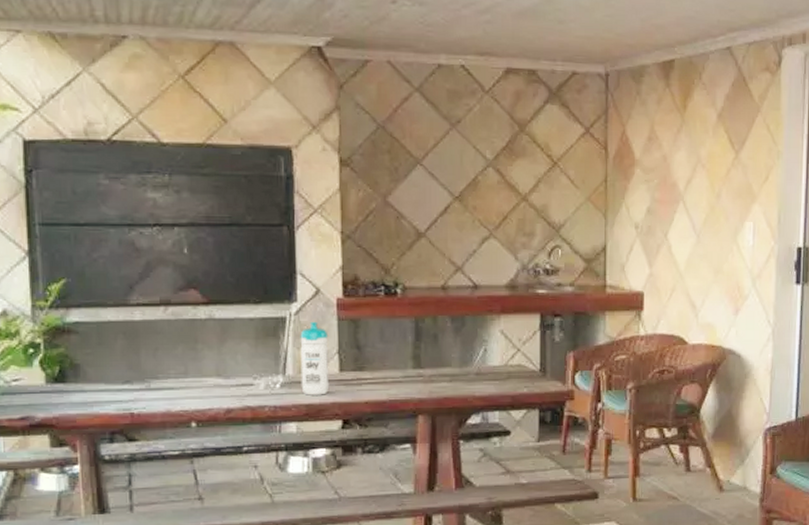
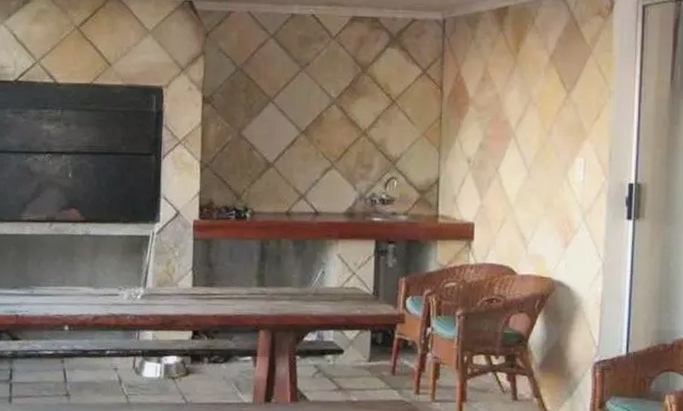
water bottle: present [300,321,330,395] -> none [158,240,185,307]

